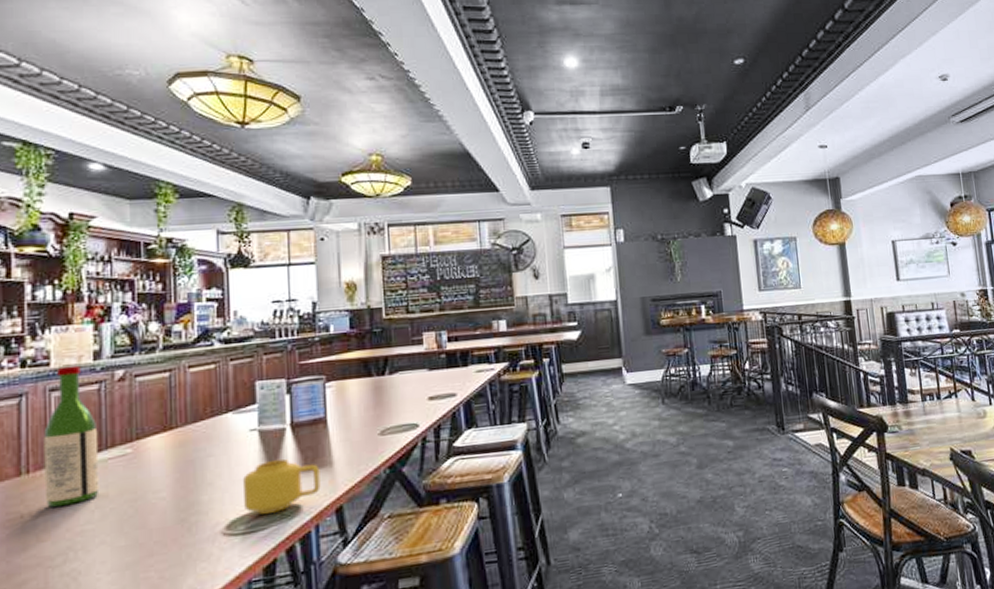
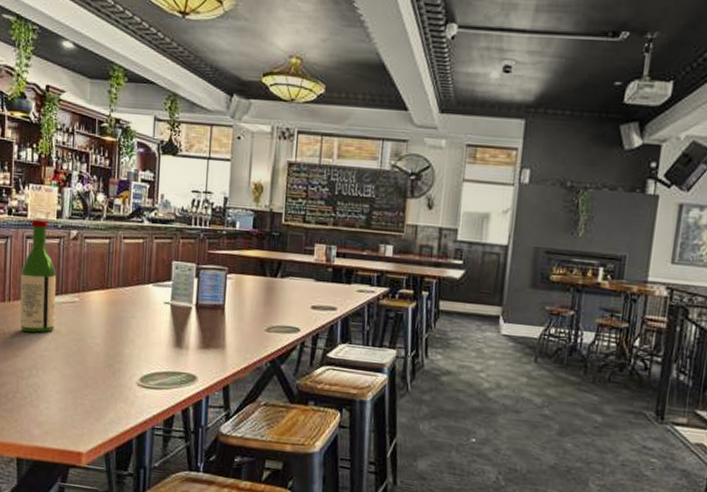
mug: present [243,458,321,514] -> none [155,332,215,377]

